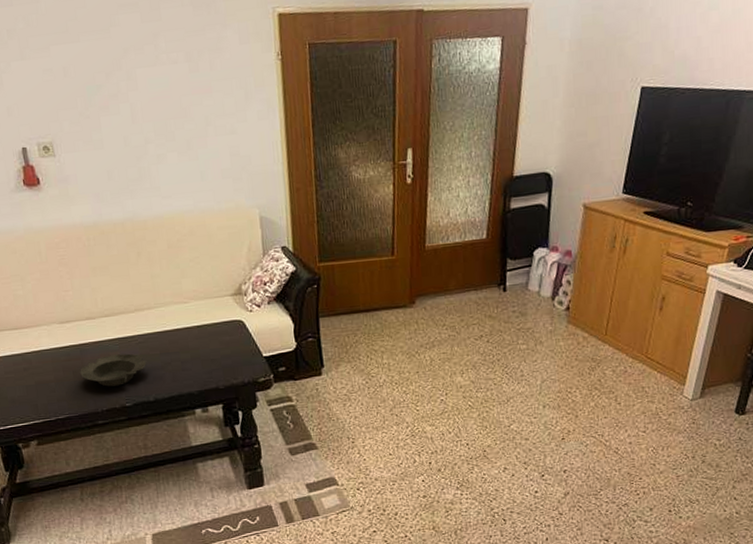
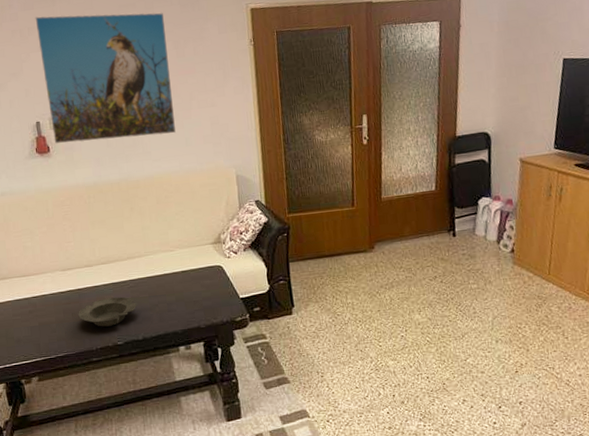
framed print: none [15,15,189,176] -> present [35,13,176,145]

